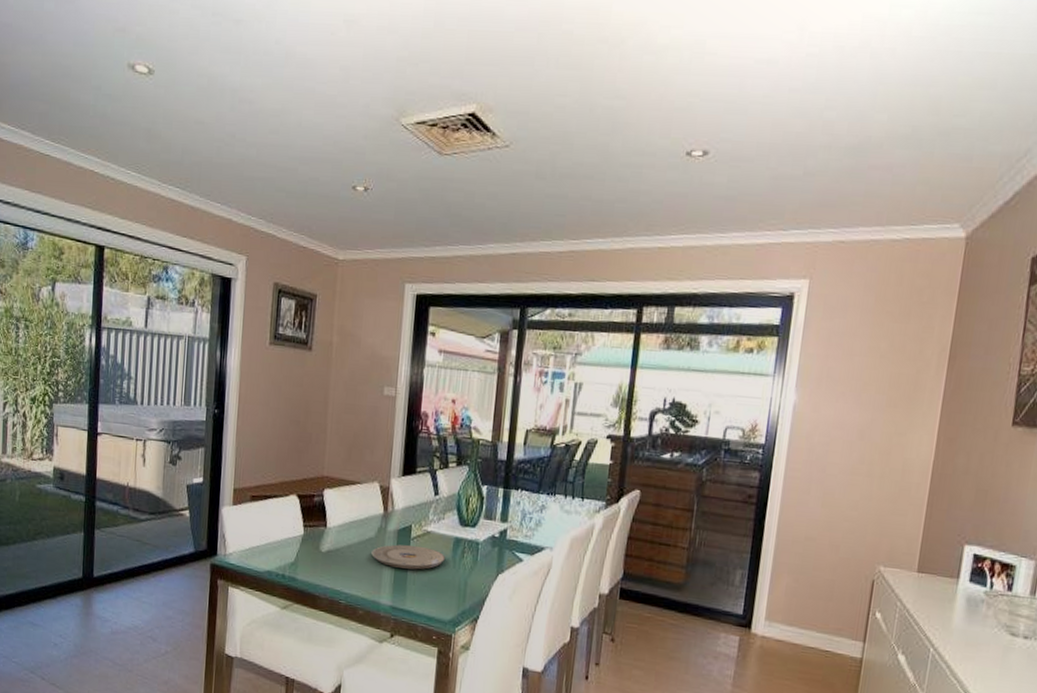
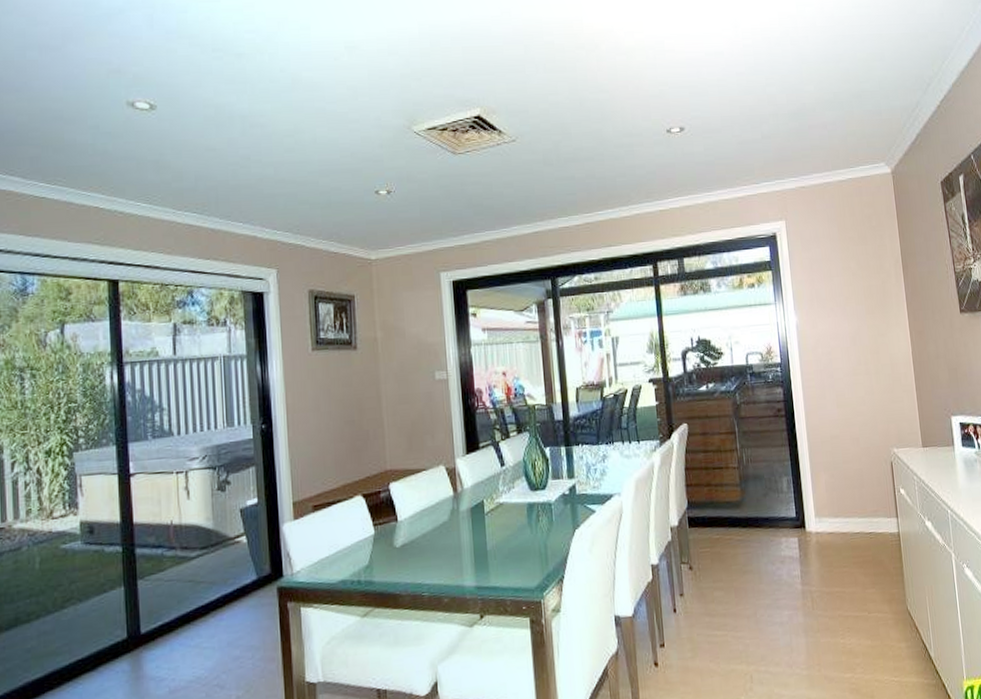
plate: present [371,544,446,570] -> none [447,519,523,547]

